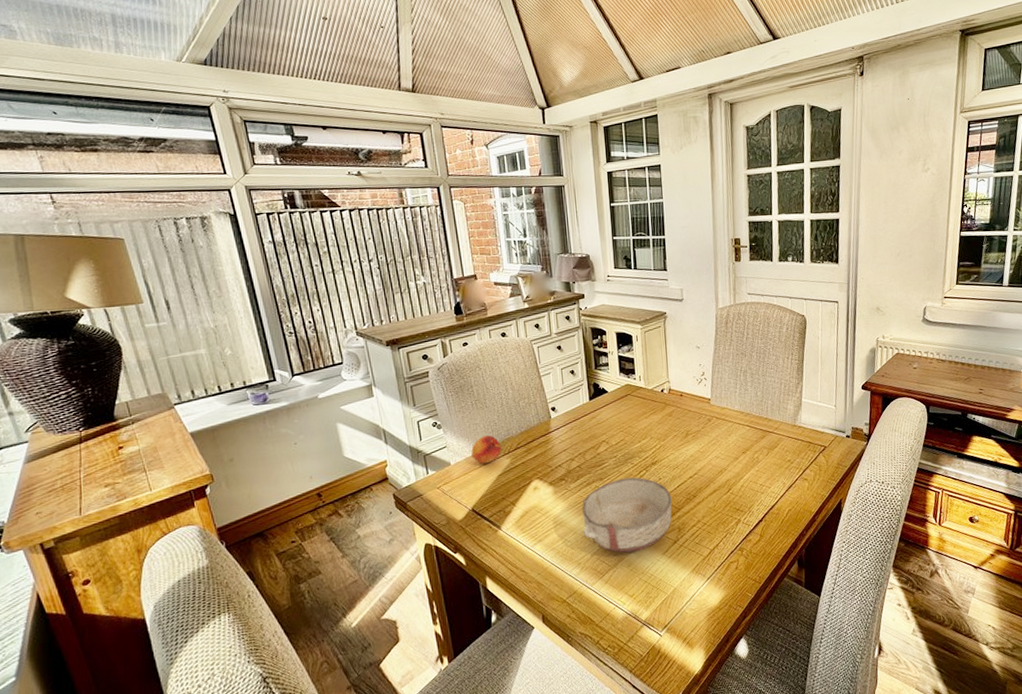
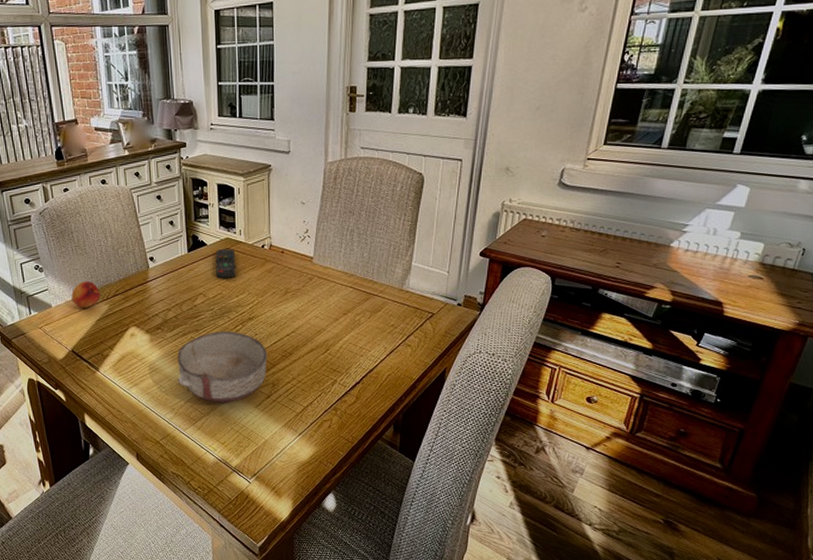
remote control: none [617,395,638,425] -> present [215,249,237,278]

